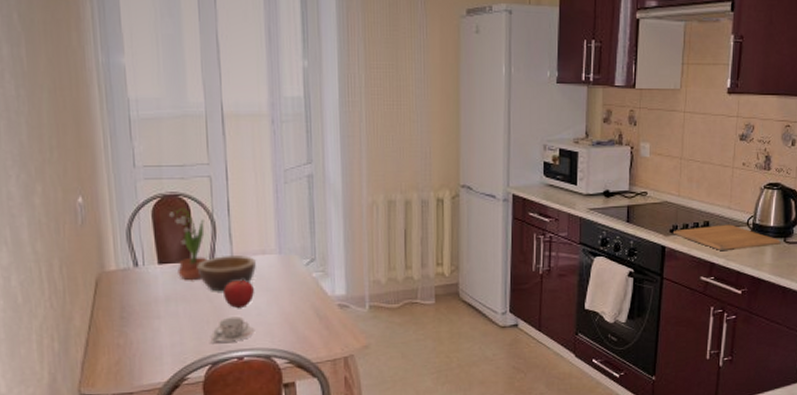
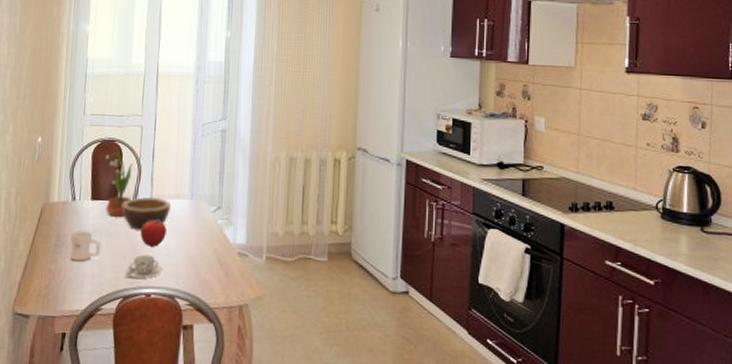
mug: none [139,299,177,332] -> present [70,231,101,262]
chopping board: present [672,224,781,252] -> none [572,206,697,236]

